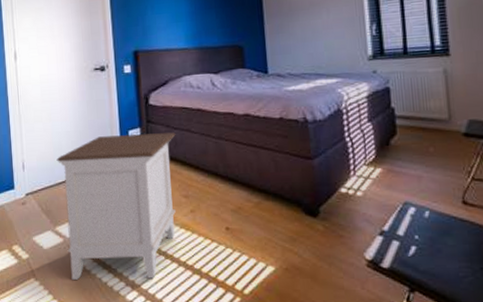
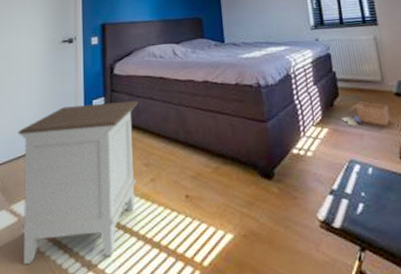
cardboard box: none [398,141,455,169] -> present [342,101,391,126]

